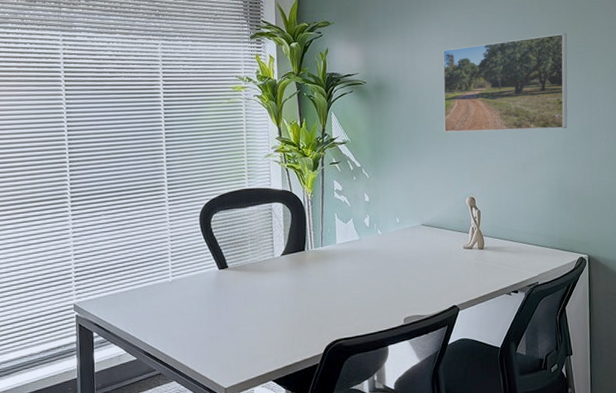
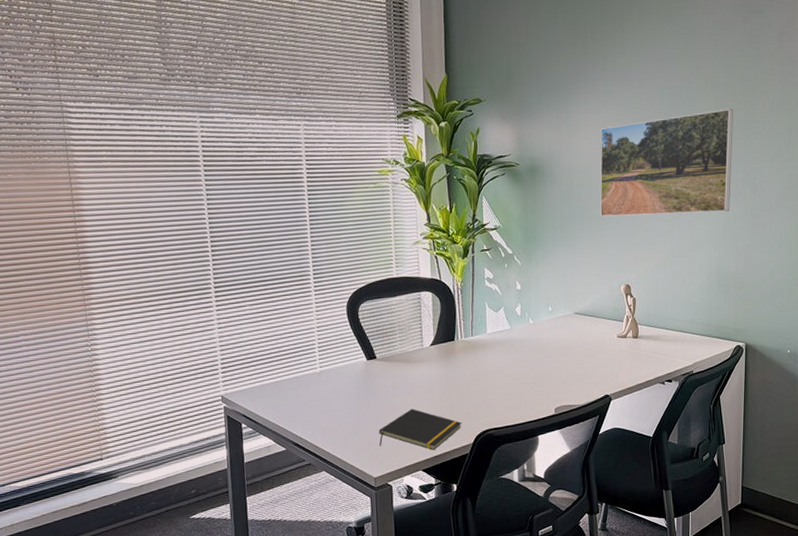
notepad: none [230,318,313,360] -> present [379,409,462,450]

